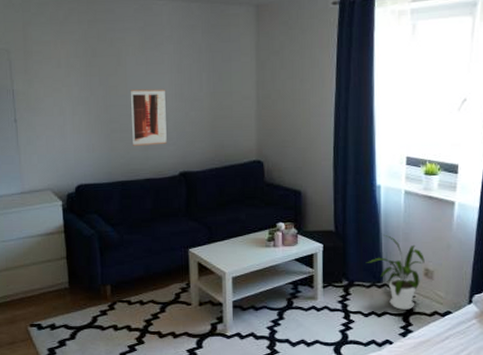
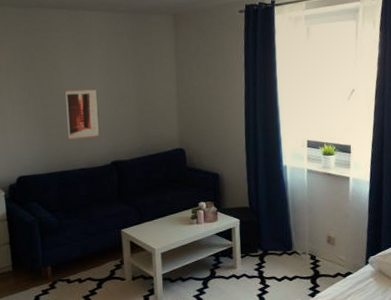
house plant: present [365,234,425,310] -> none [277,208,327,273]

